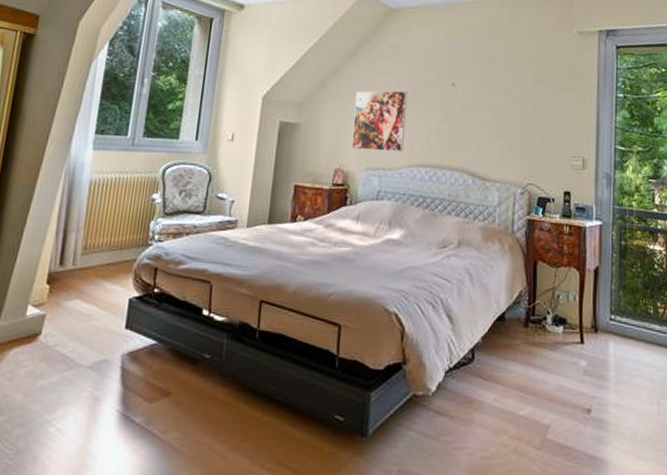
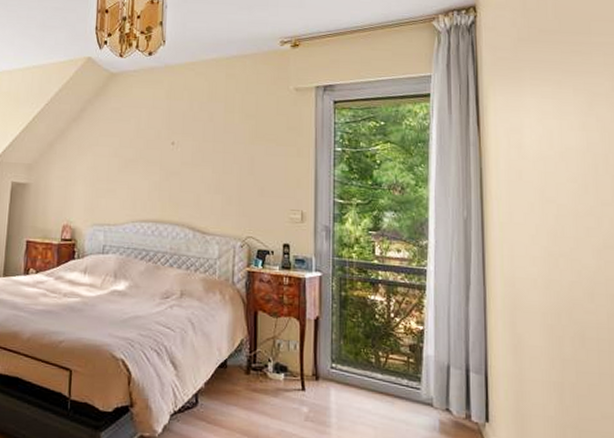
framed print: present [351,90,407,152] -> none [78,150,129,209]

